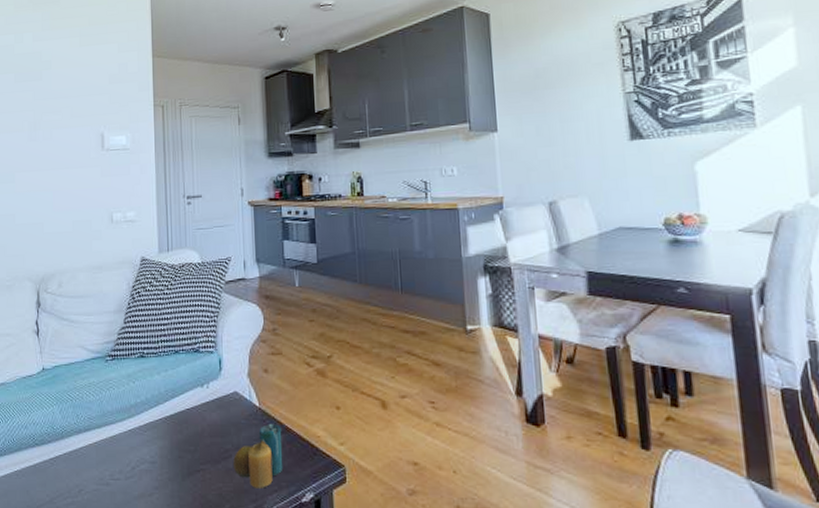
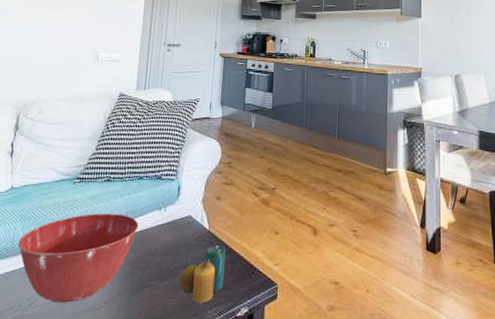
mixing bowl: none [58,392,181,489] -> present [17,213,139,303]

